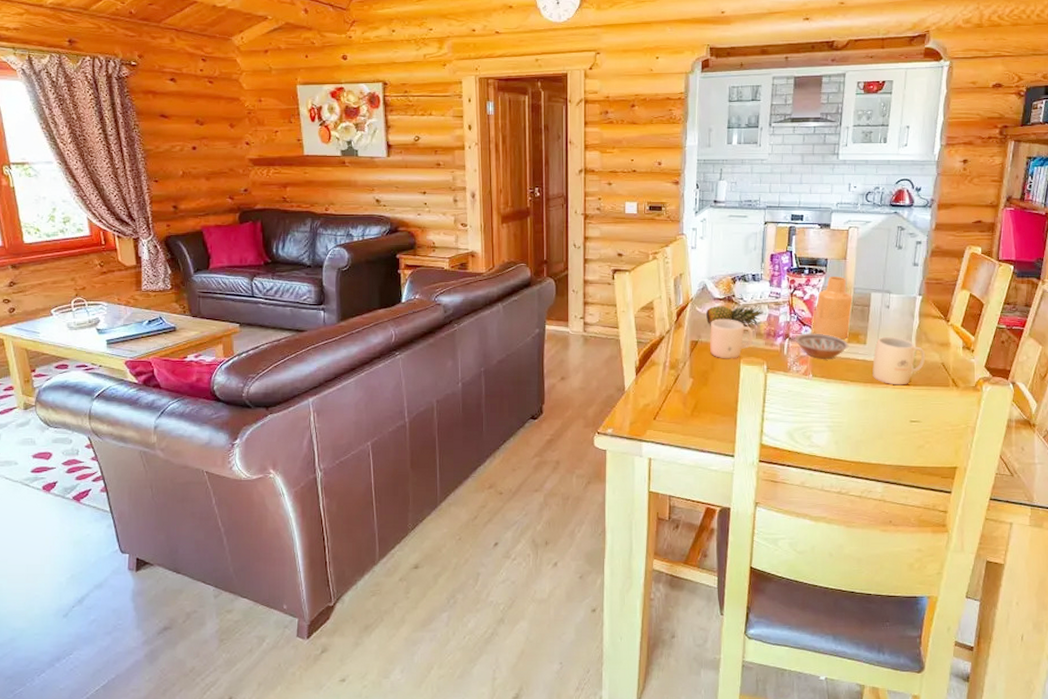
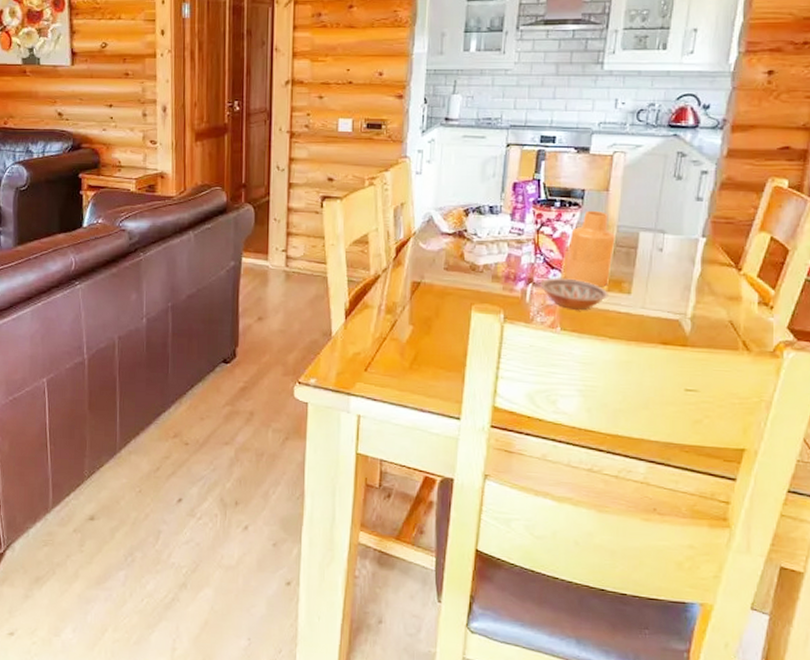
fruit: present [706,305,764,328] -> none [432,242,502,269]
mug: present [710,319,754,359] -> none [435,257,489,305]
mug: present [872,337,926,386] -> none [638,286,708,346]

